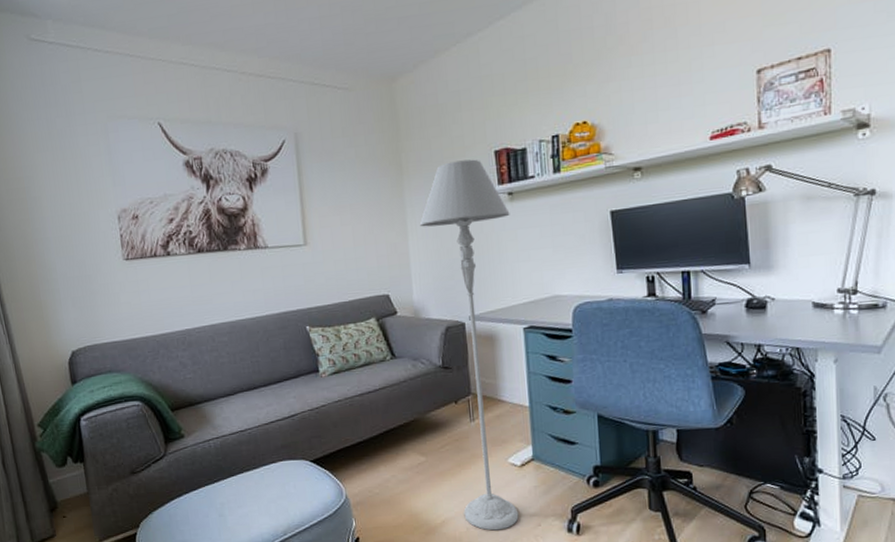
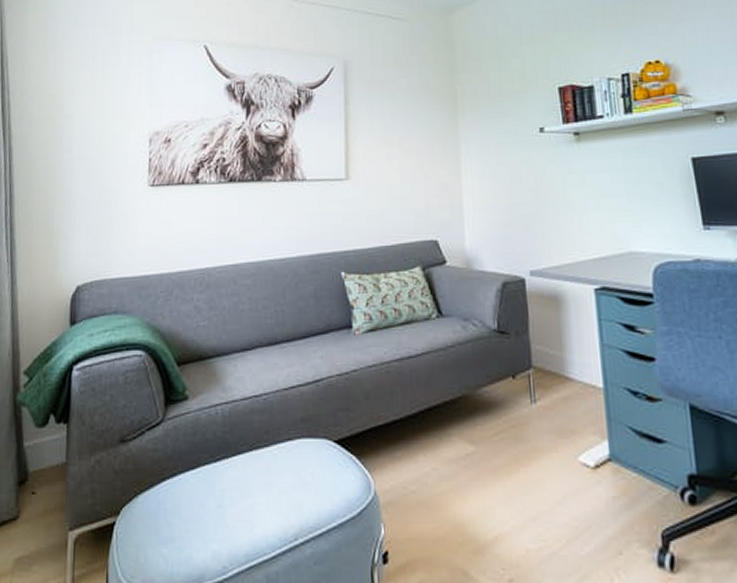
floor lamp: present [419,159,519,531] -> none [474,95,594,557]

